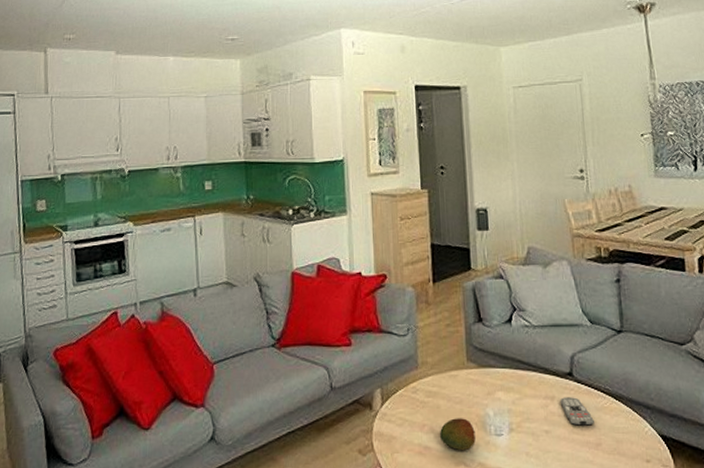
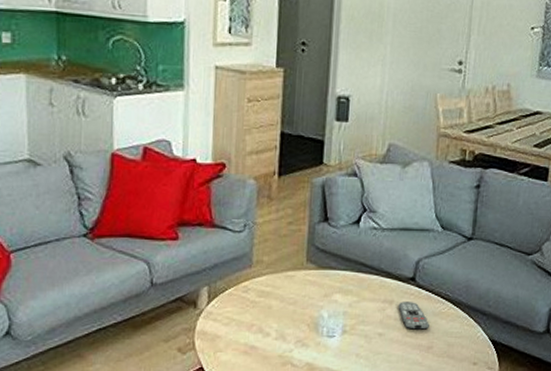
fruit: present [440,418,476,450] -> none [269,319,306,350]

